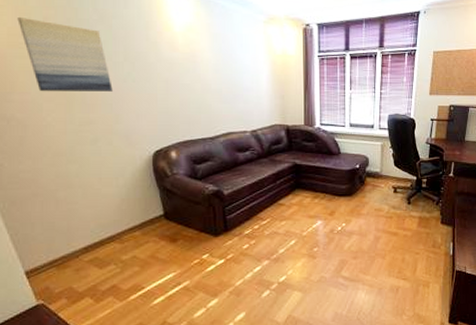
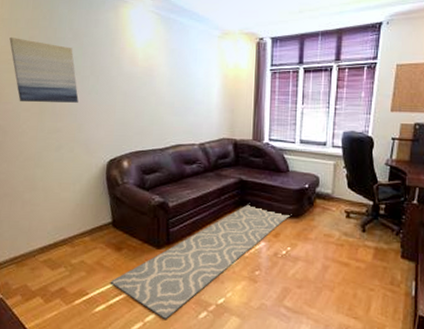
rug: none [167,185,345,302] -> present [110,203,292,319]

